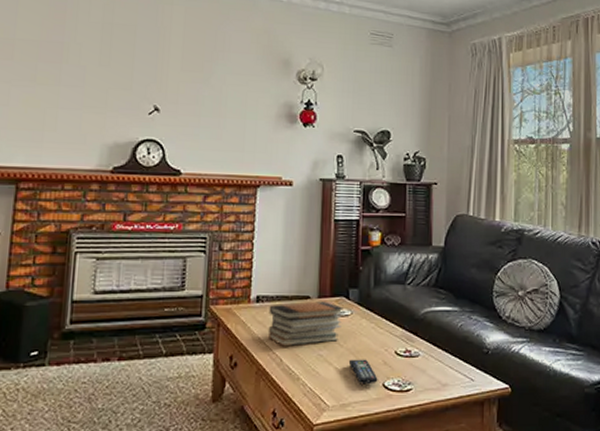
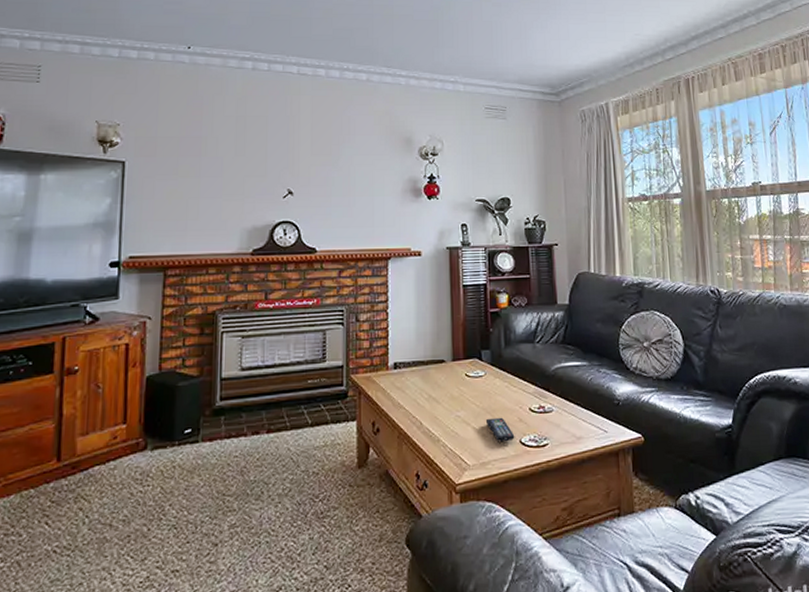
book stack: present [268,301,344,347] -> none [406,364,477,410]

